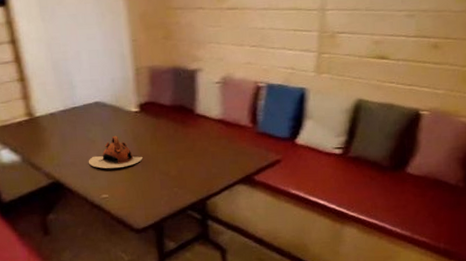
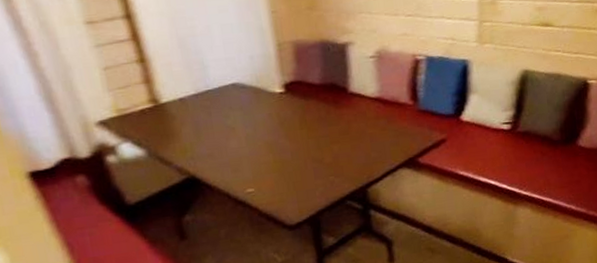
teapot: present [88,135,143,169] -> none [228,120,292,159]

